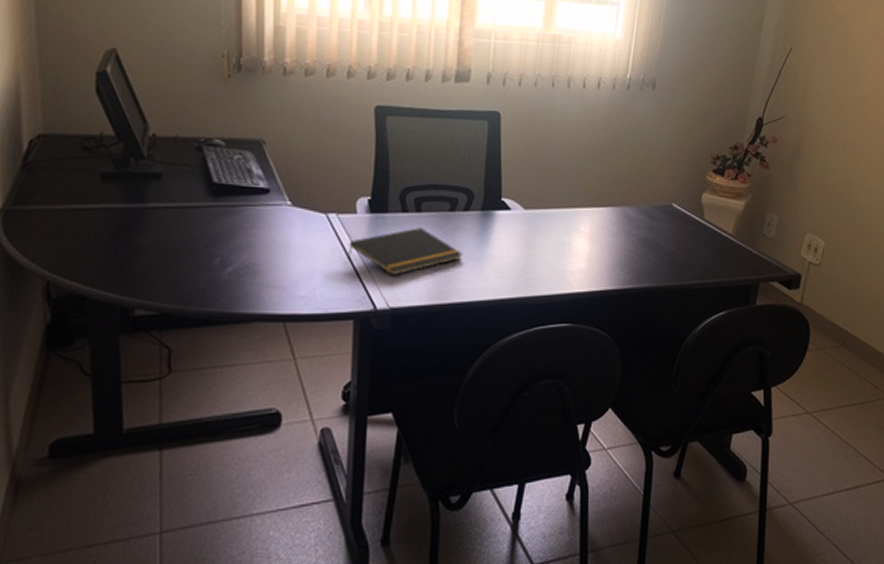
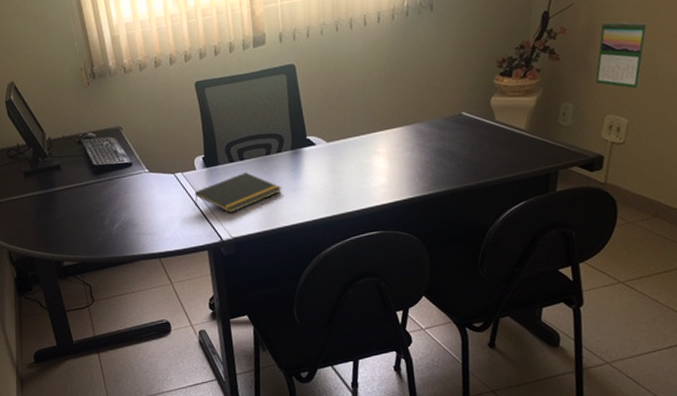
calendar: none [800,141,846,213] -> present [596,20,647,89]

